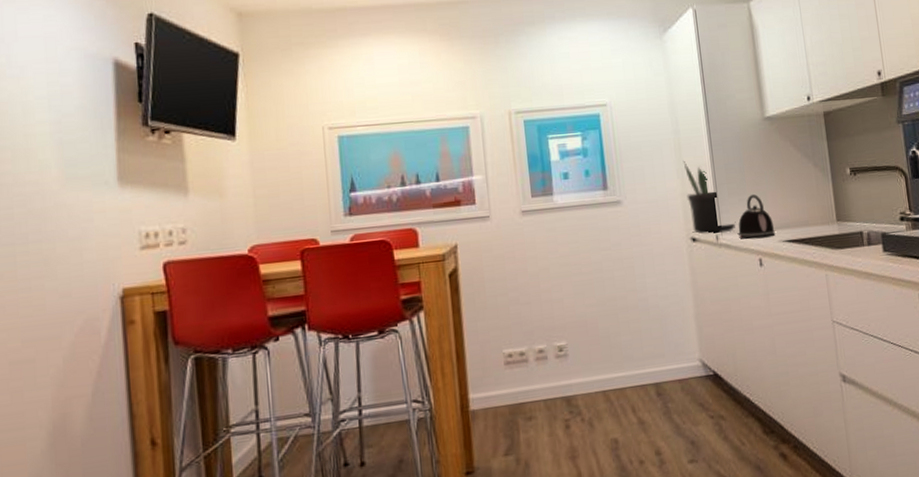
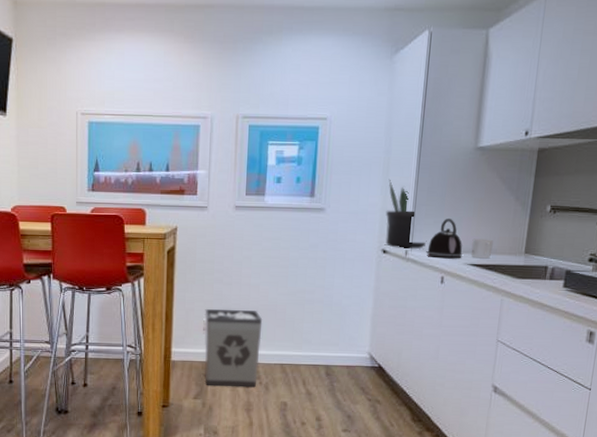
recycling bin: none [503,330,578,435] -> present [203,308,263,388]
mug: none [781,211,805,234] -> present [471,238,494,259]

